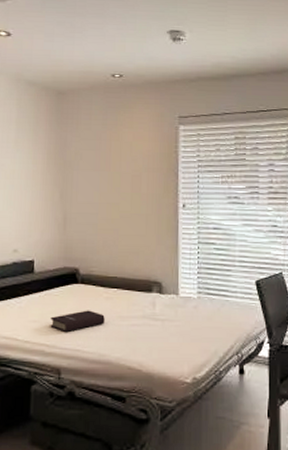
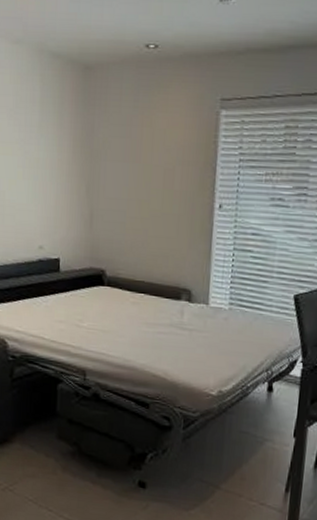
book: present [50,310,105,333] -> none [76,314,131,336]

